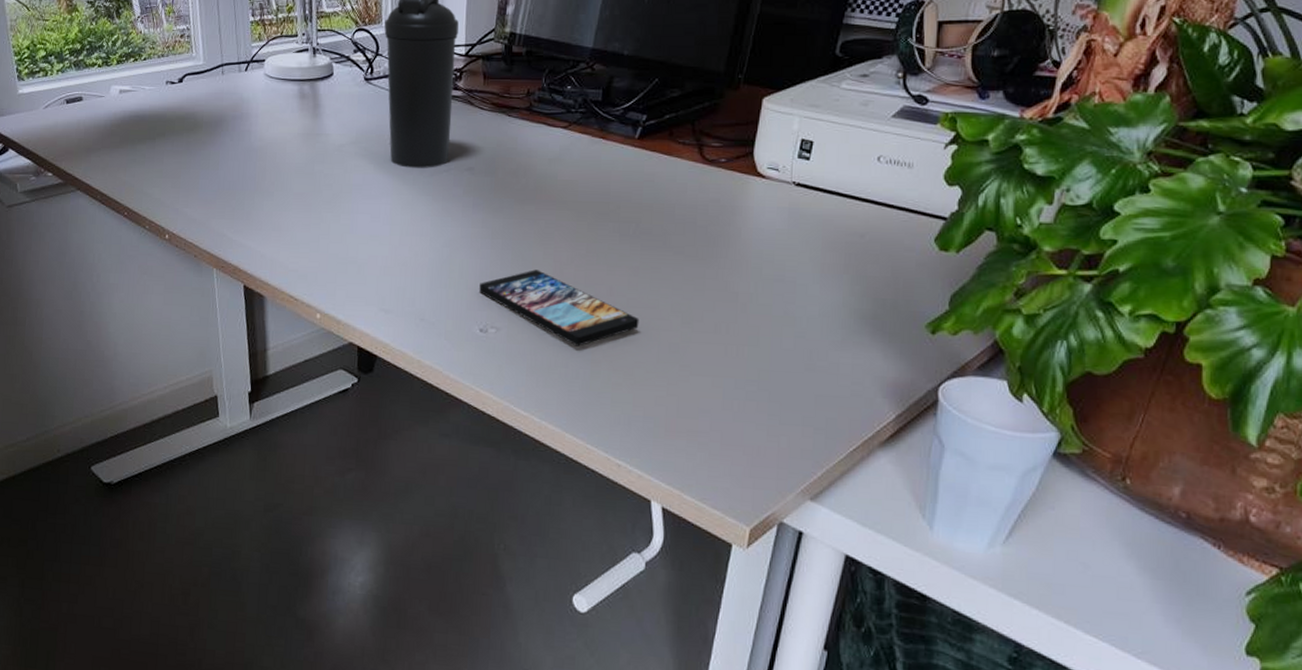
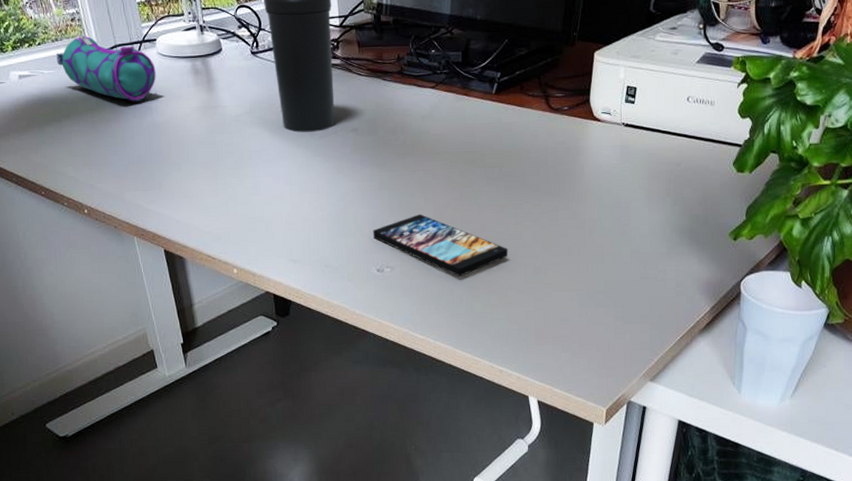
pencil case: none [160,51,261,124] -> present [56,34,156,102]

